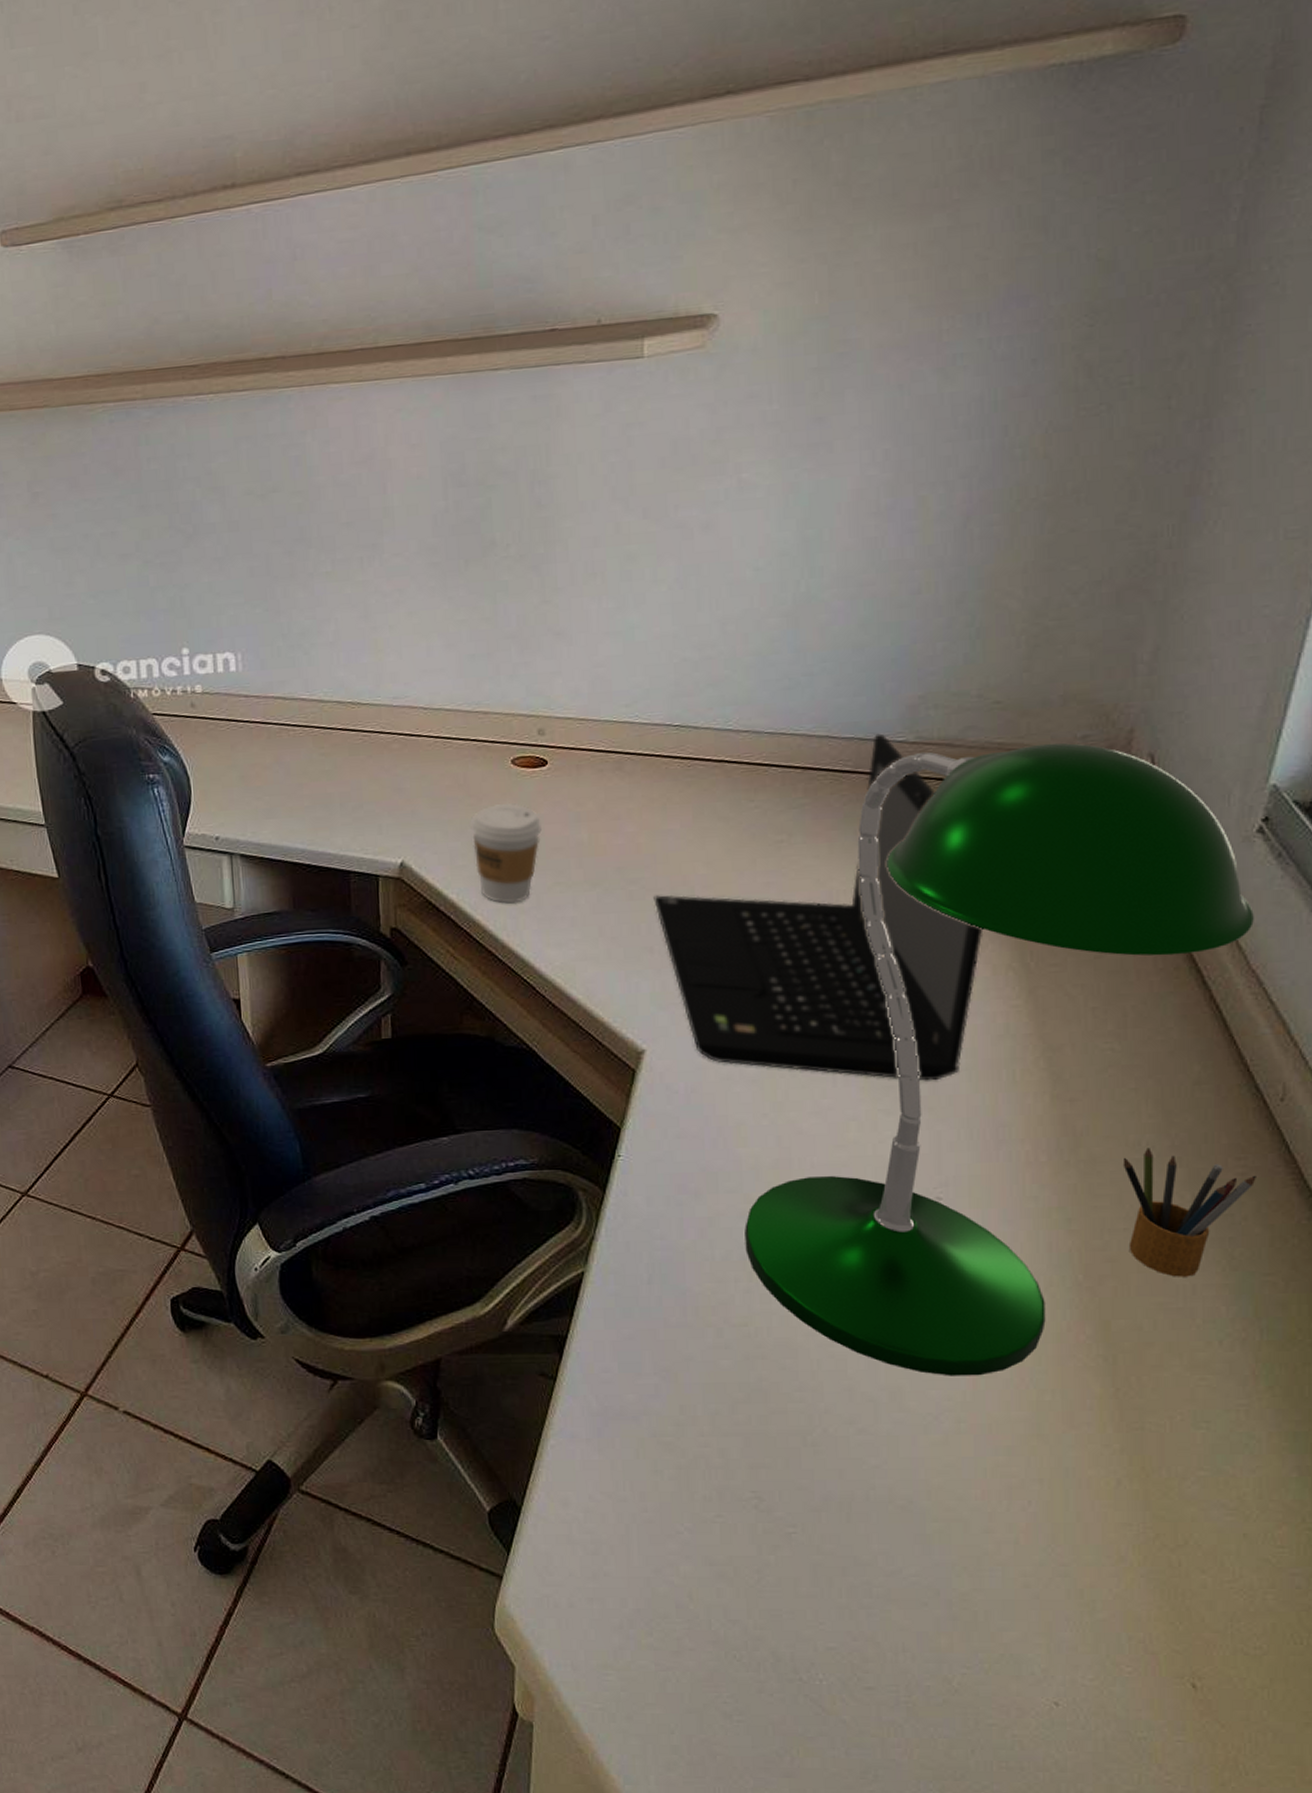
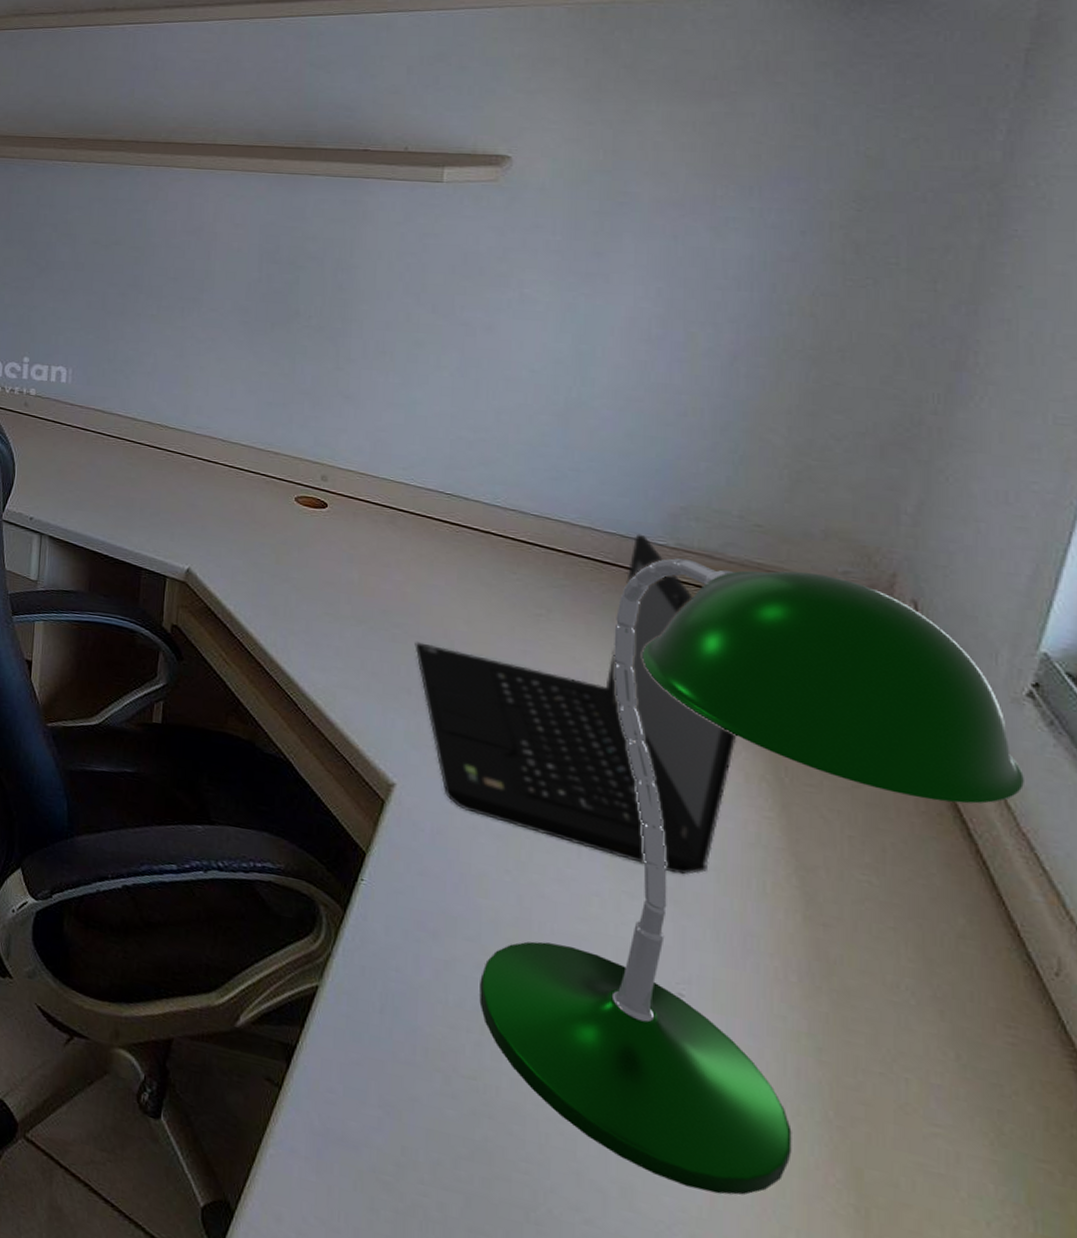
coffee cup: present [470,802,542,903] -> none [252,533,317,624]
pencil box: present [1122,1147,1256,1277] -> none [879,992,1029,1143]

